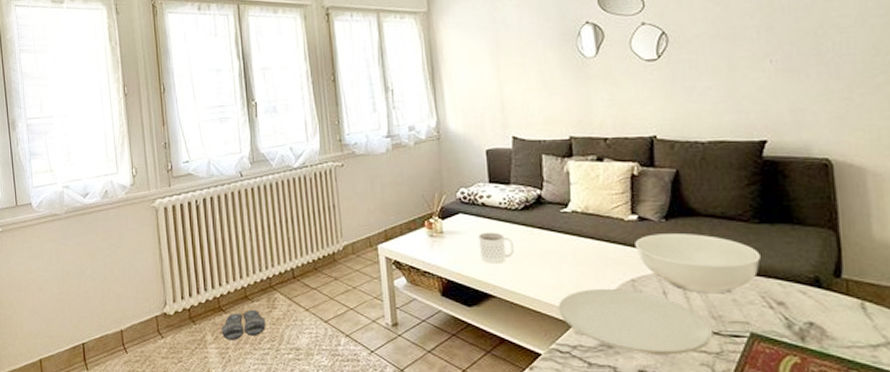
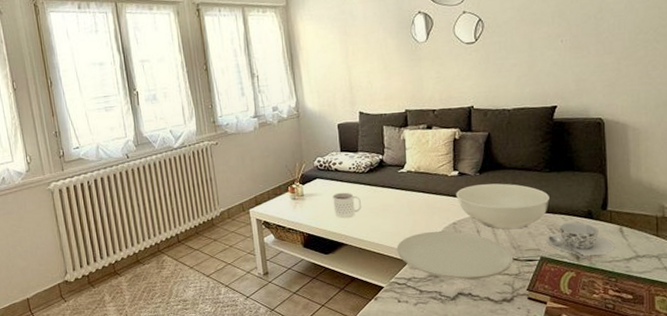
slippers: present [221,309,266,340] -> none [117,271,156,298]
teacup: none [758,290,855,341] -> present [547,222,615,259]

